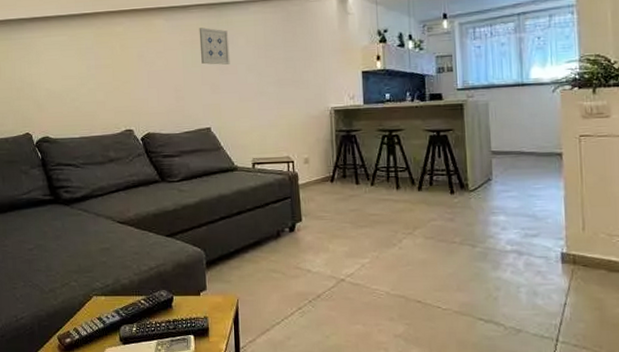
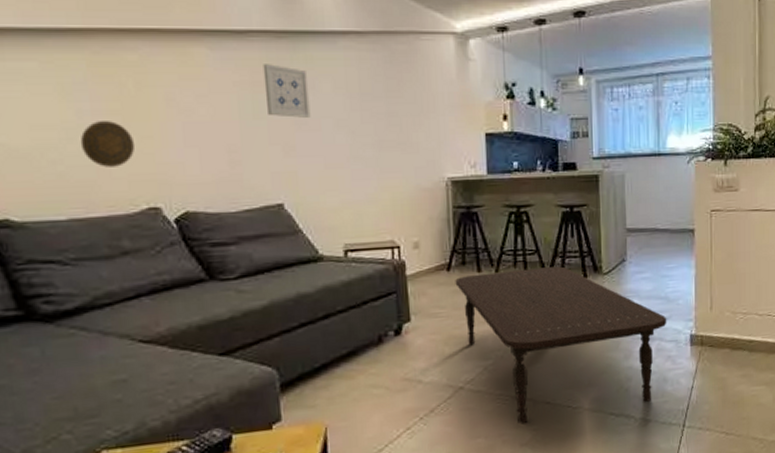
decorative plate: none [88,72,120,103] -> present [80,121,136,167]
coffee table: none [337,182,536,318] -> present [455,266,667,425]

